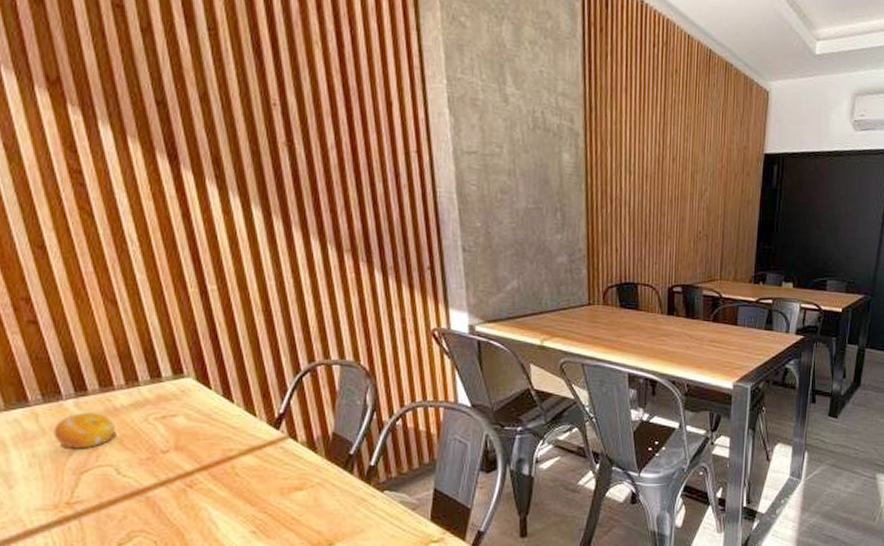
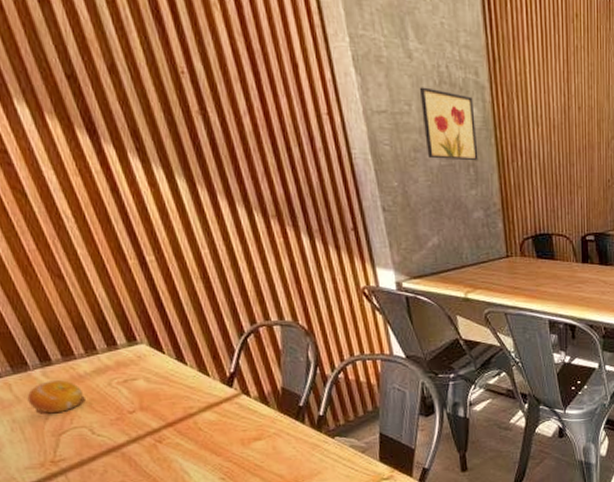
wall art: none [512,130,567,206] -> present [419,87,478,161]

